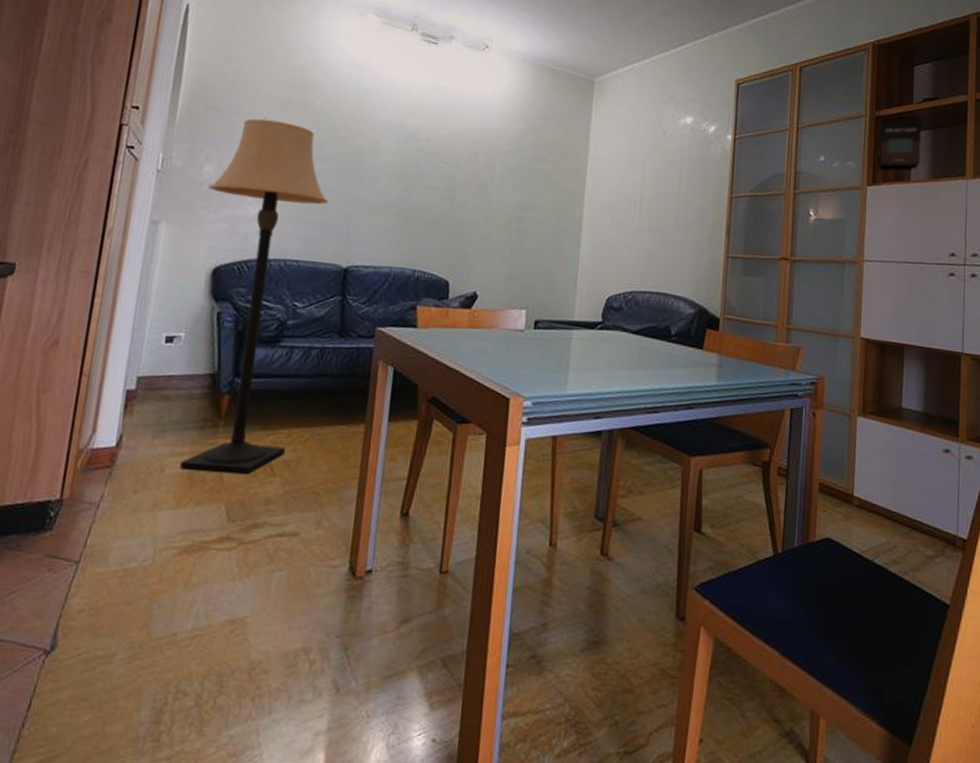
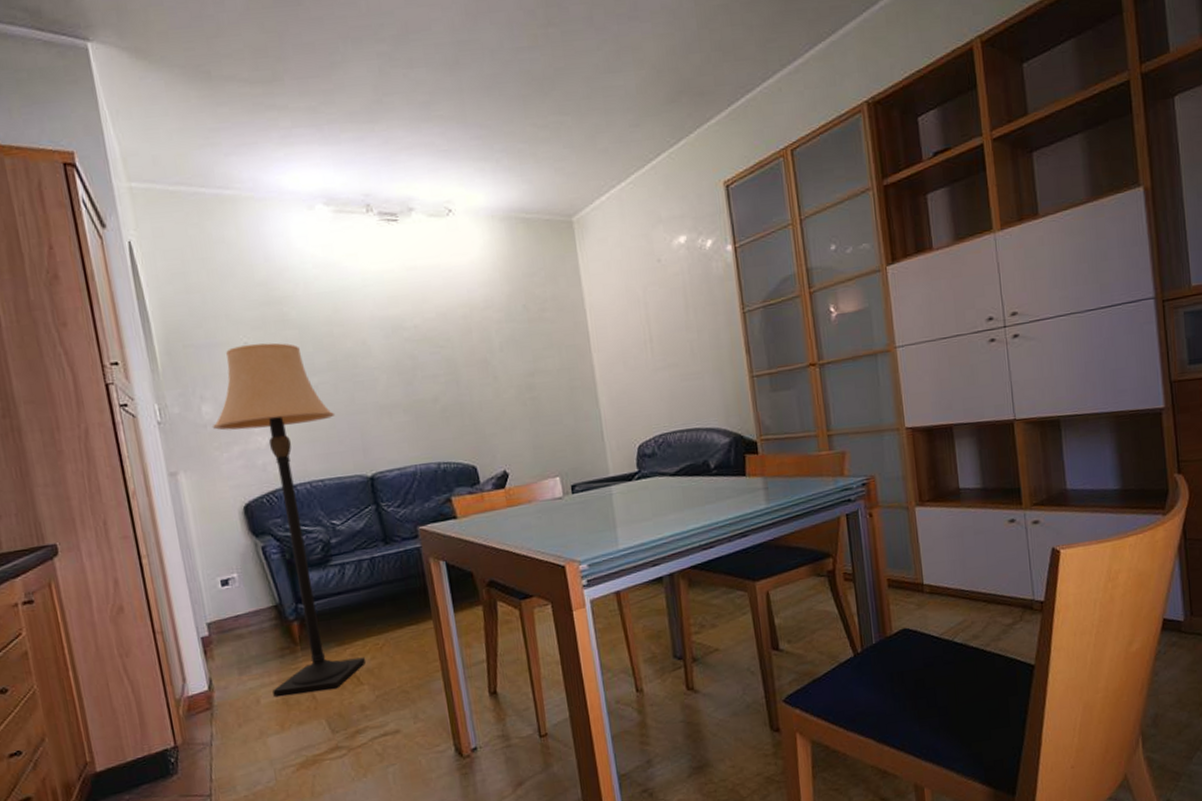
books: present [877,117,922,172] -> none [889,175,941,246]

